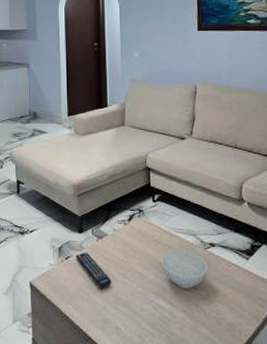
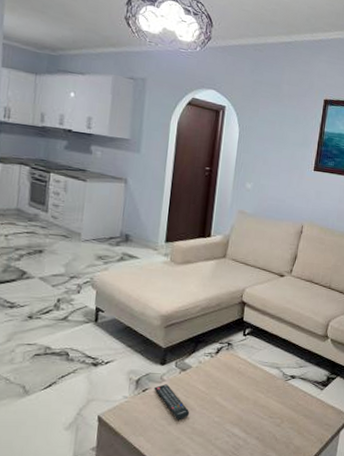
bowl: present [161,249,207,289] -> none [242,381,285,417]

